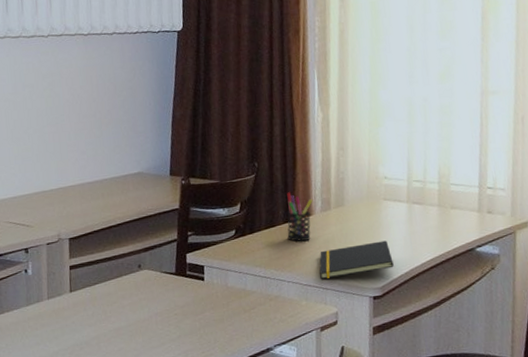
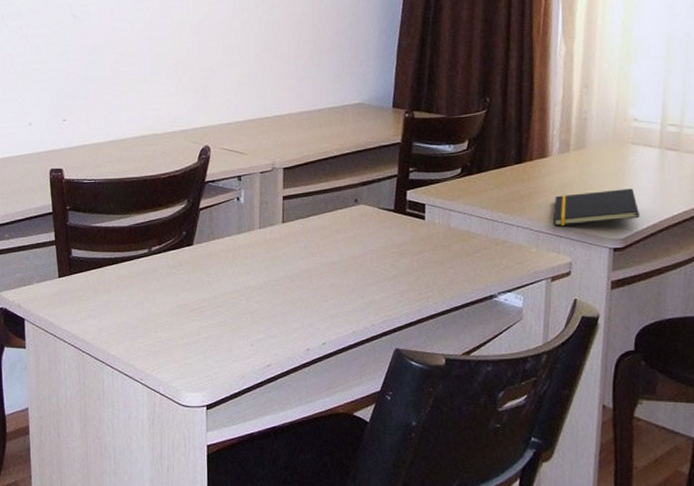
pen holder: present [287,192,313,242] -> none [519,131,550,184]

